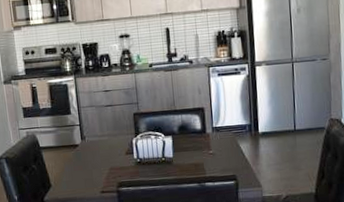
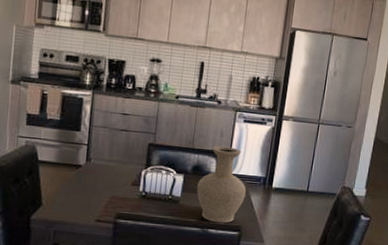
vase: none [186,101,234,176] -> present [197,146,246,223]

